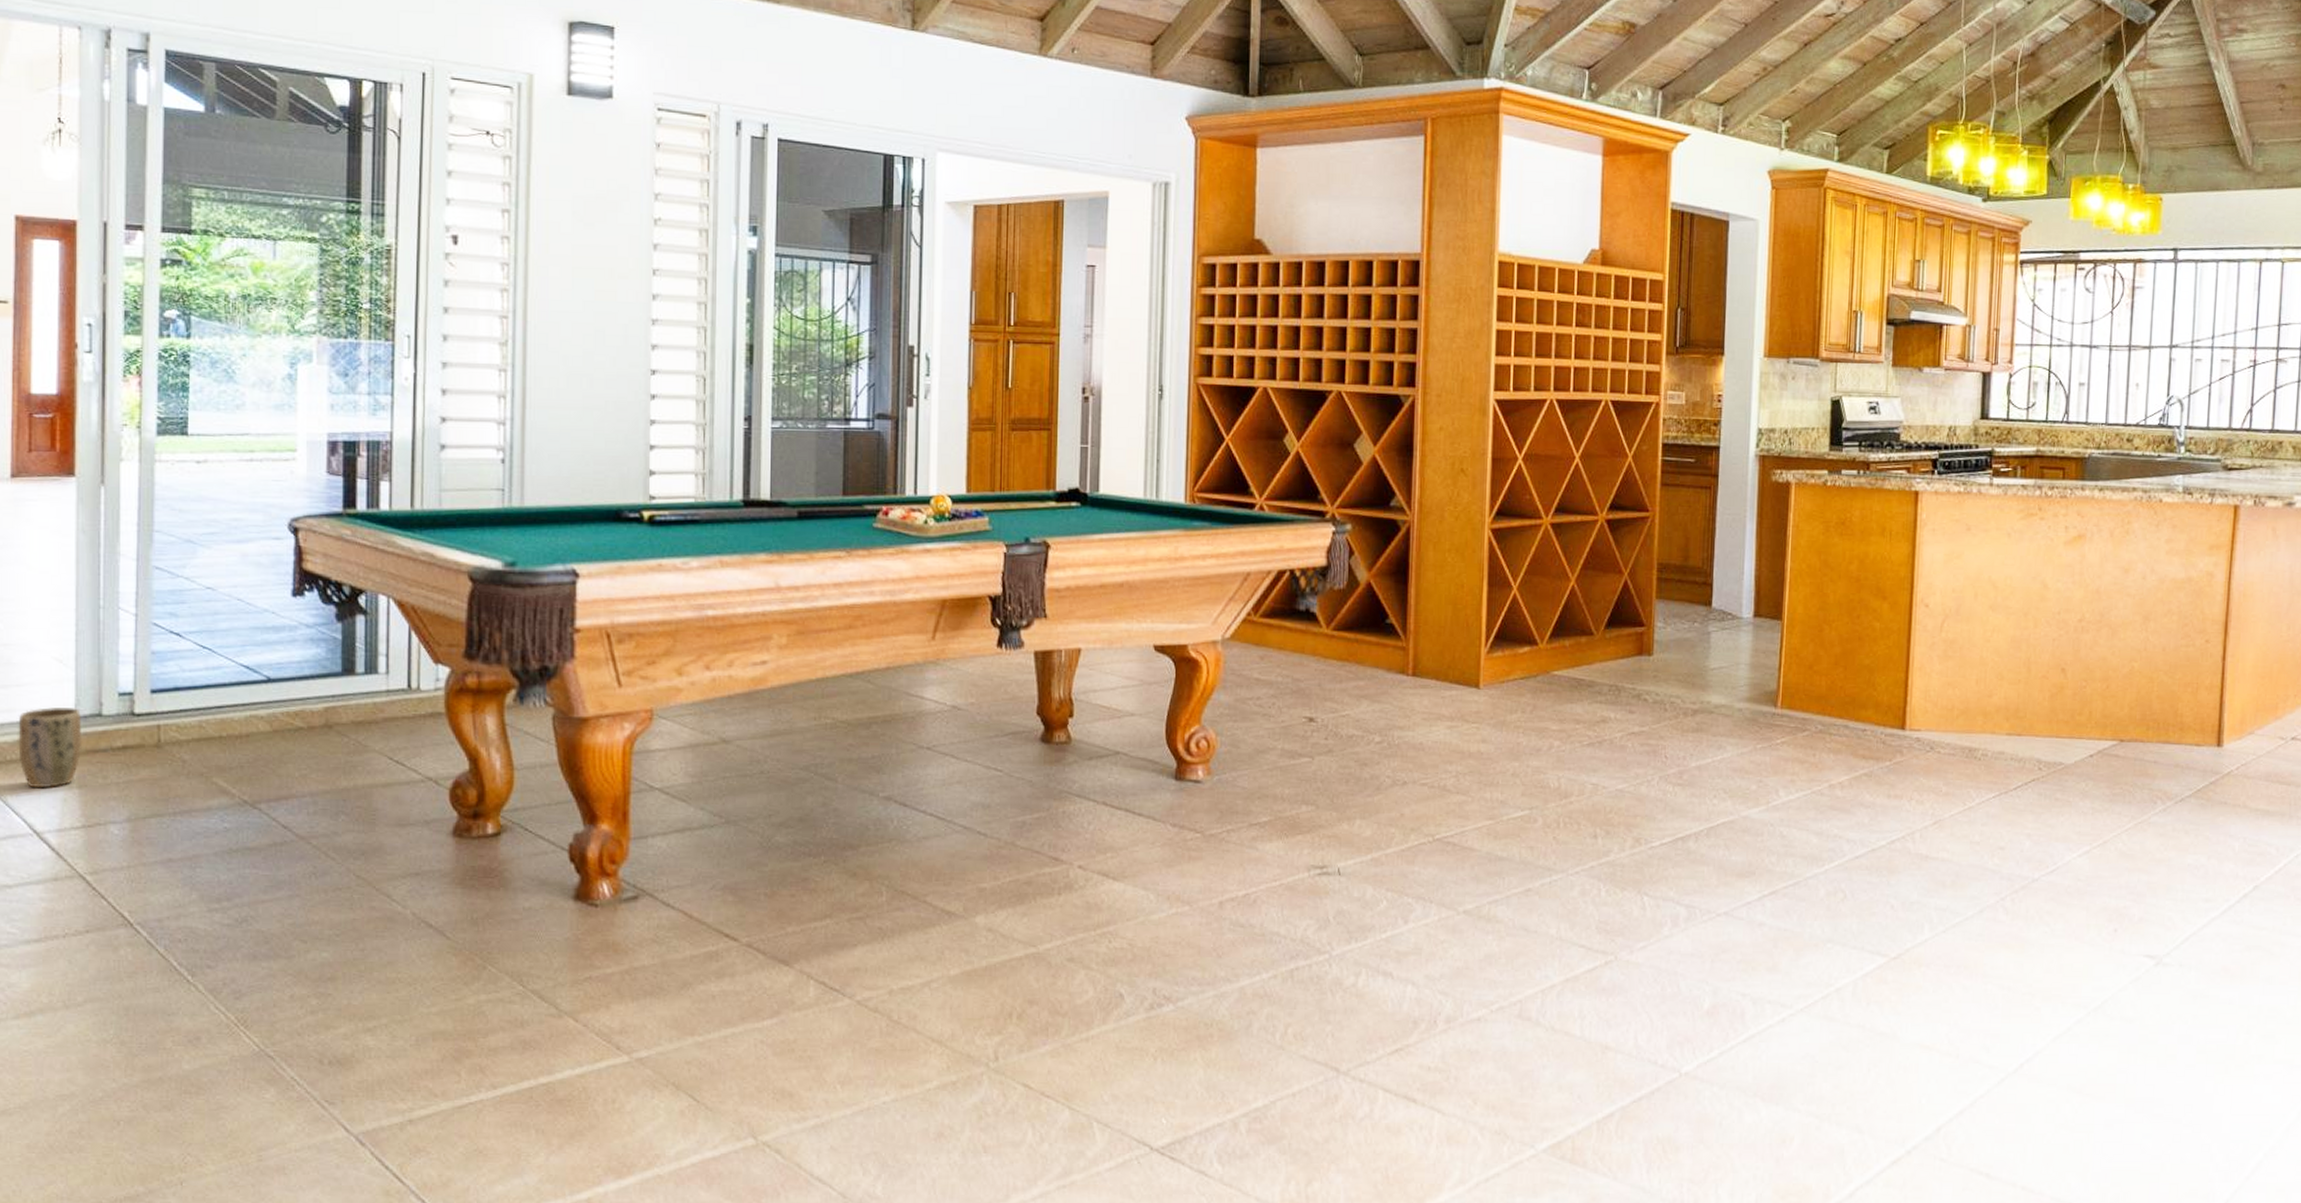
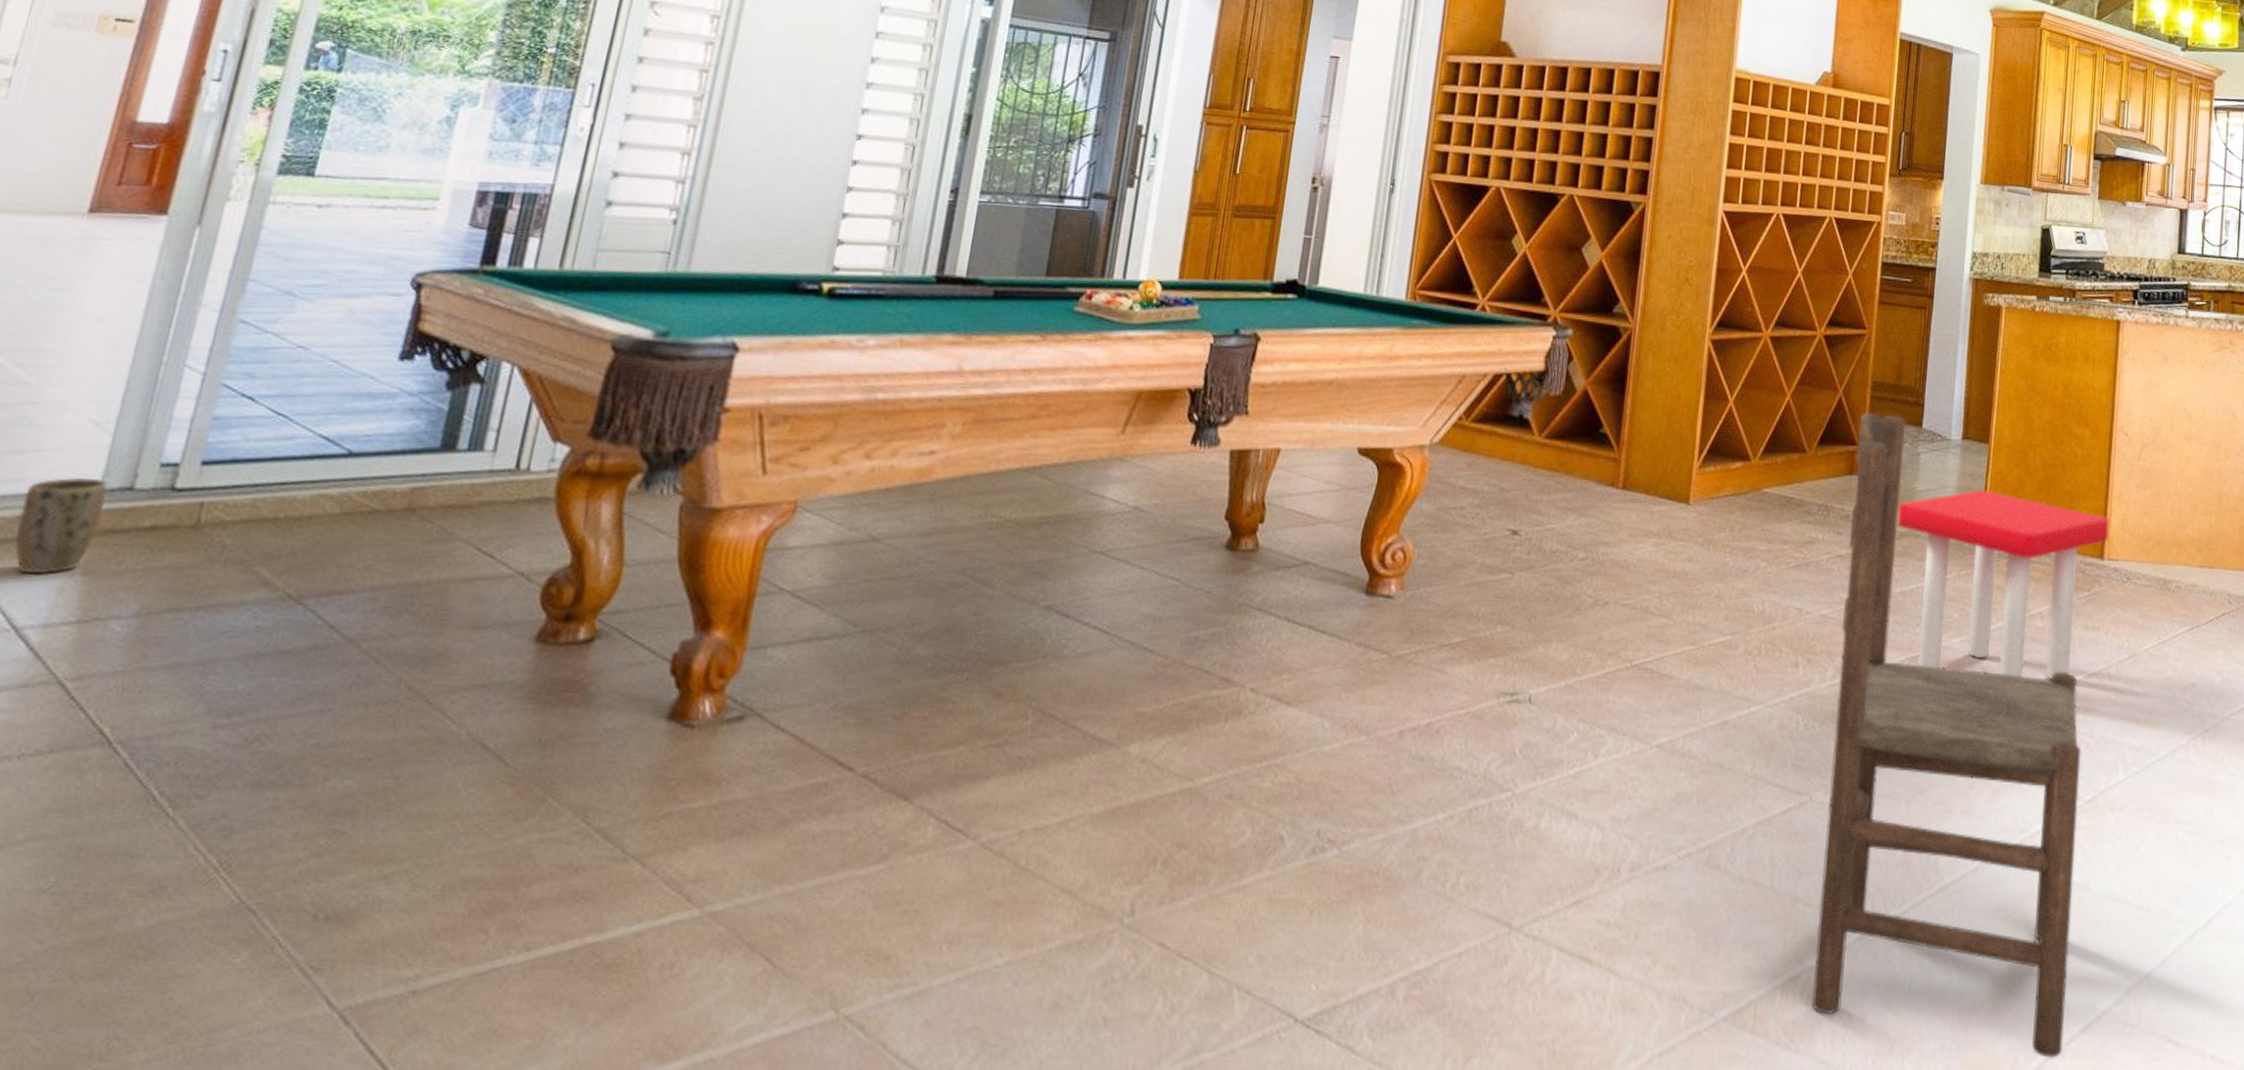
dining chair: none [1626,595,1886,1187] -> present [1811,413,2081,1058]
stool: none [1690,667,1911,847] -> present [1897,490,2109,680]

